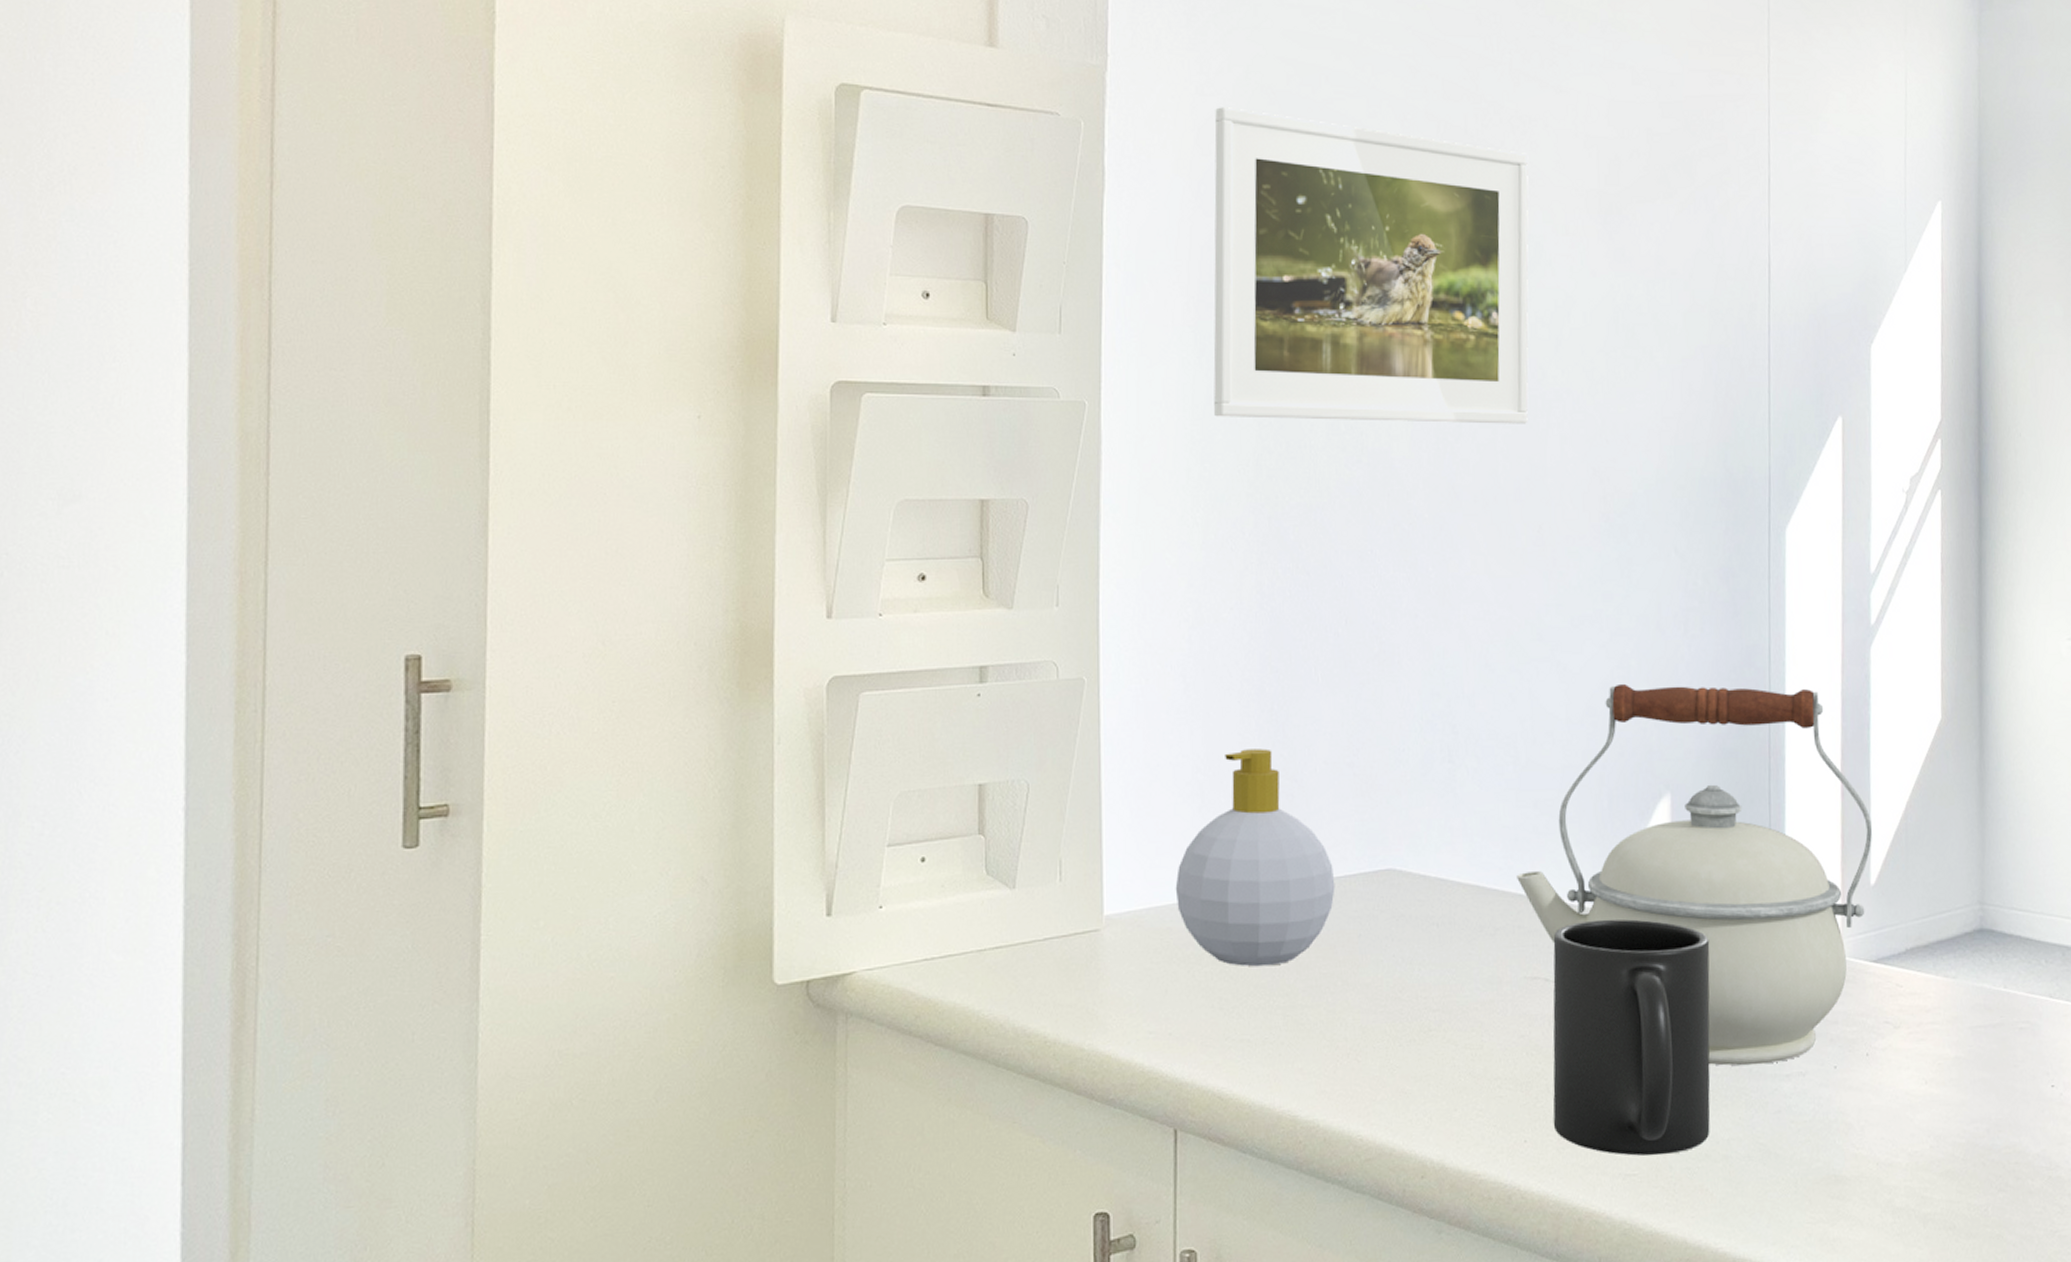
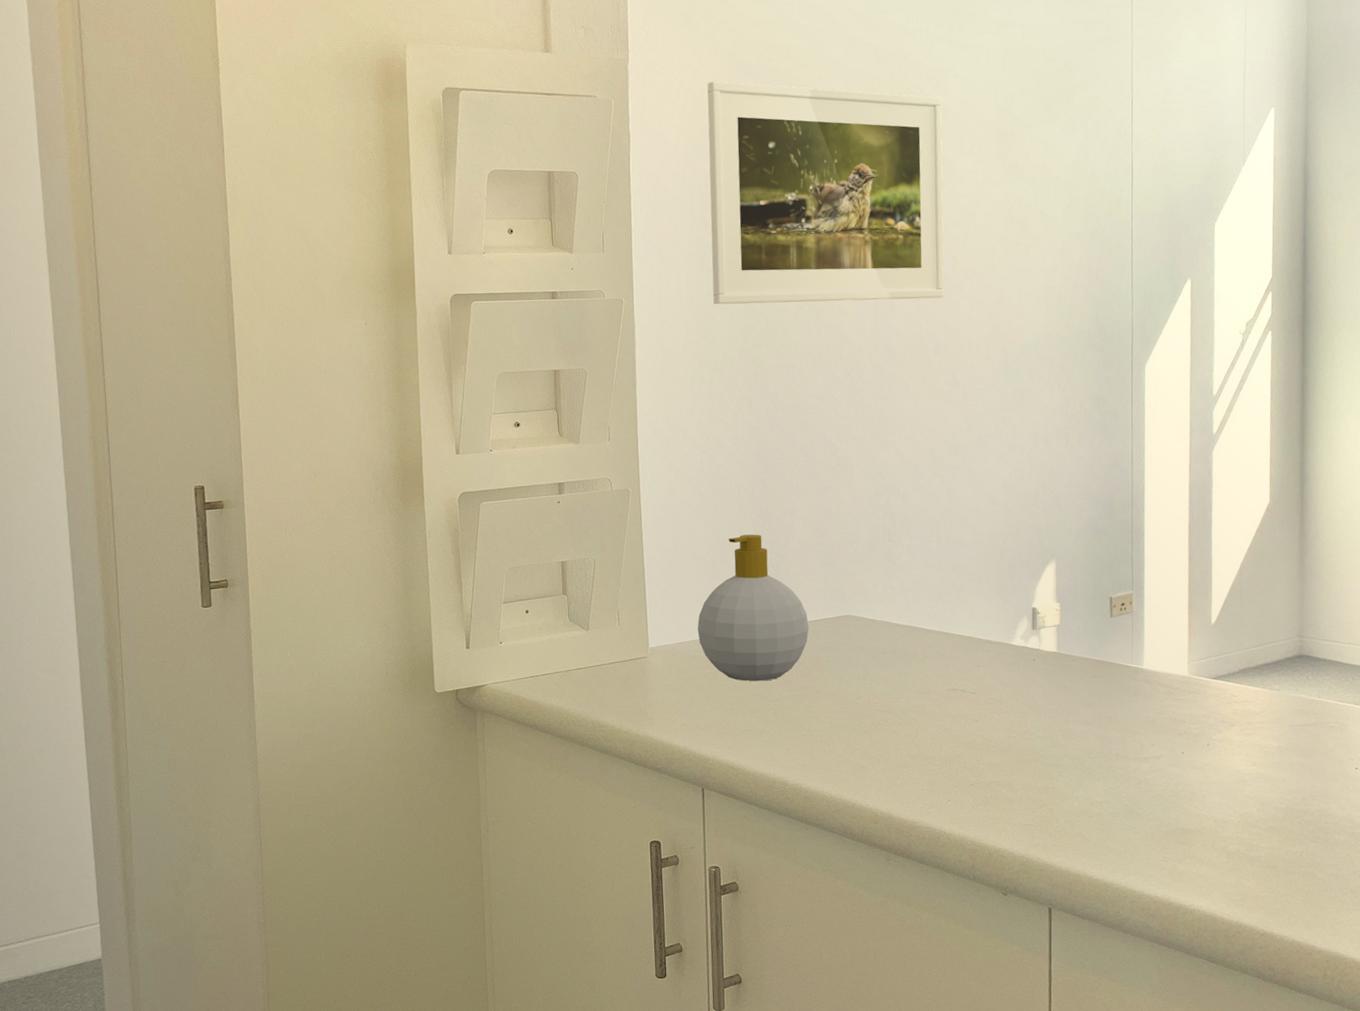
kettle: present [1517,683,1873,1066] -> none [940,482,1214,751]
mug: present [1553,919,1710,1156] -> none [968,648,1087,812]

